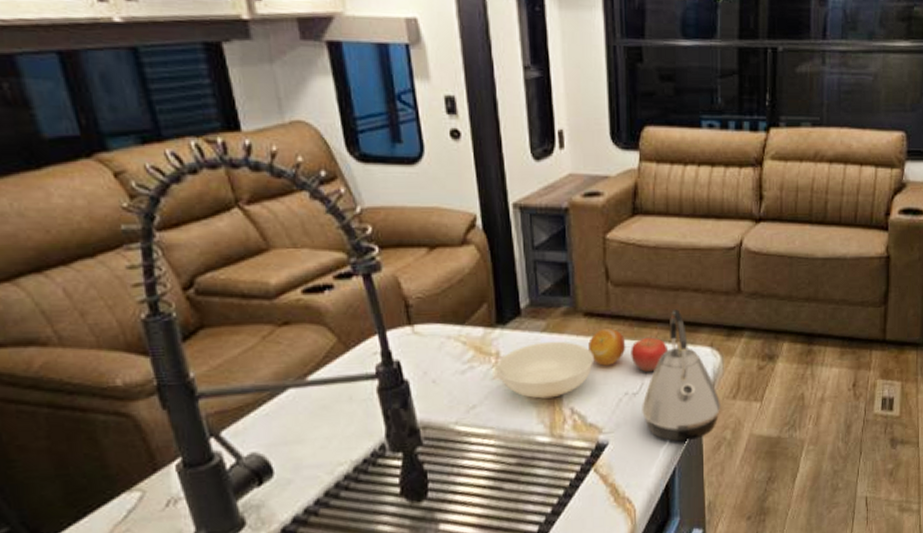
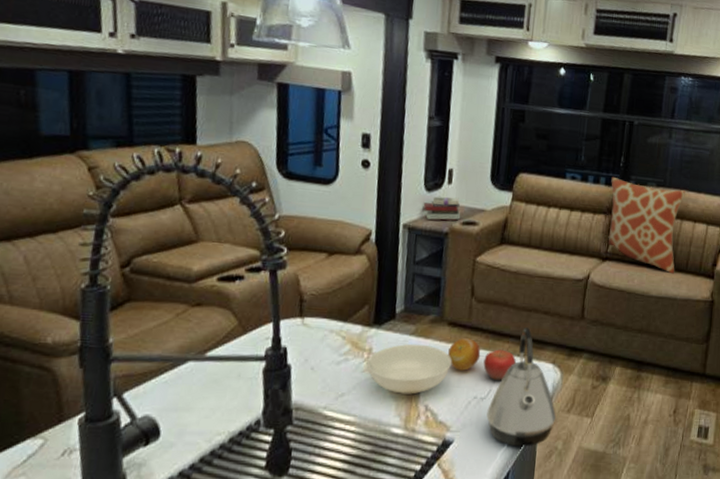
books: none [533,164,581,194] -> present [423,196,461,221]
pillow: none [754,119,848,230] -> present [602,176,686,274]

